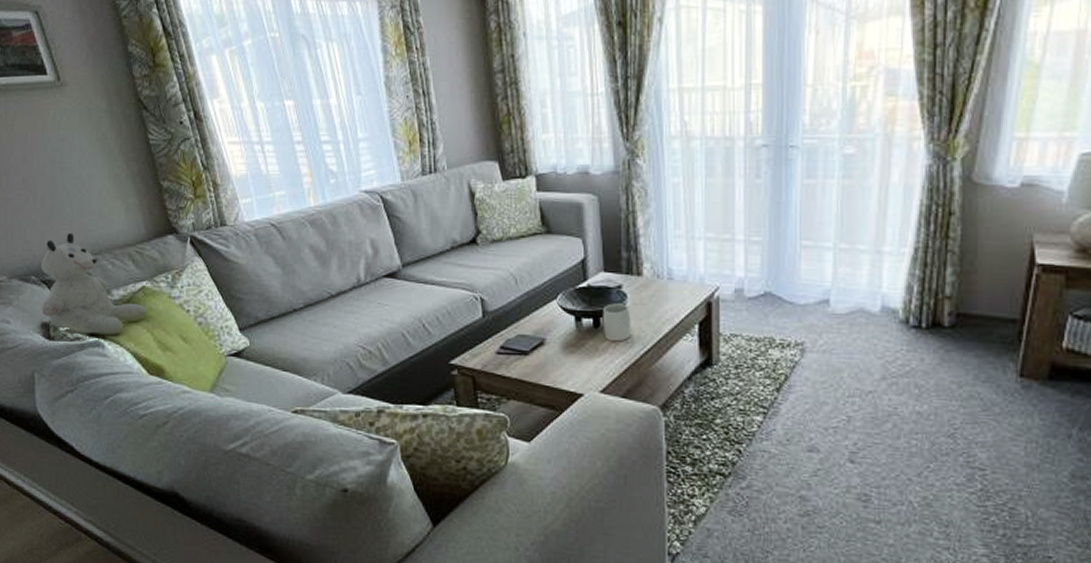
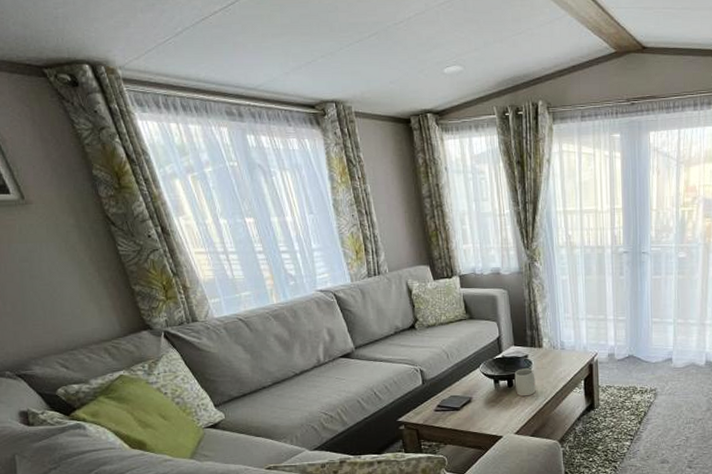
stuffed animal: present [40,232,146,335] -> none [15,332,125,420]

